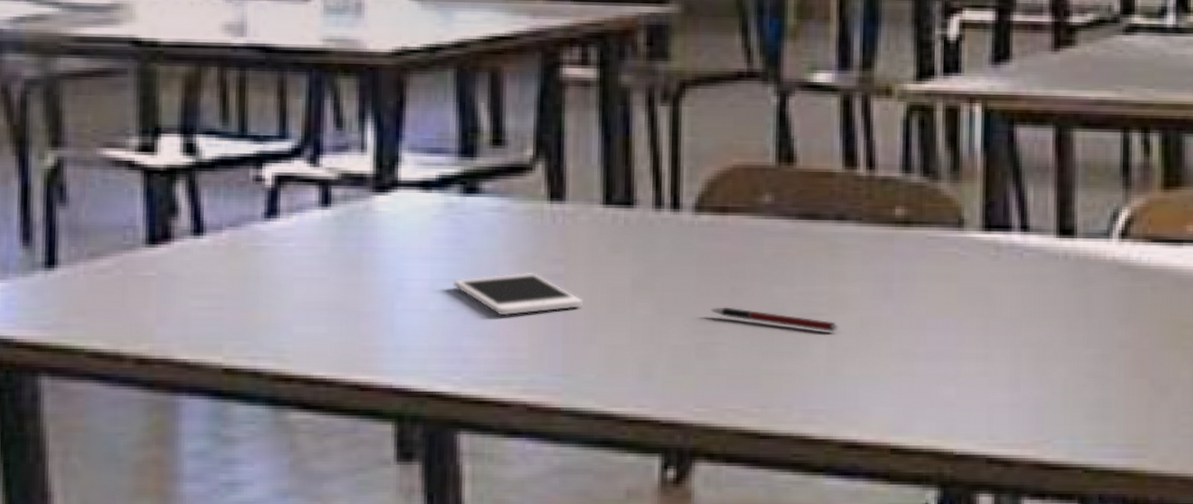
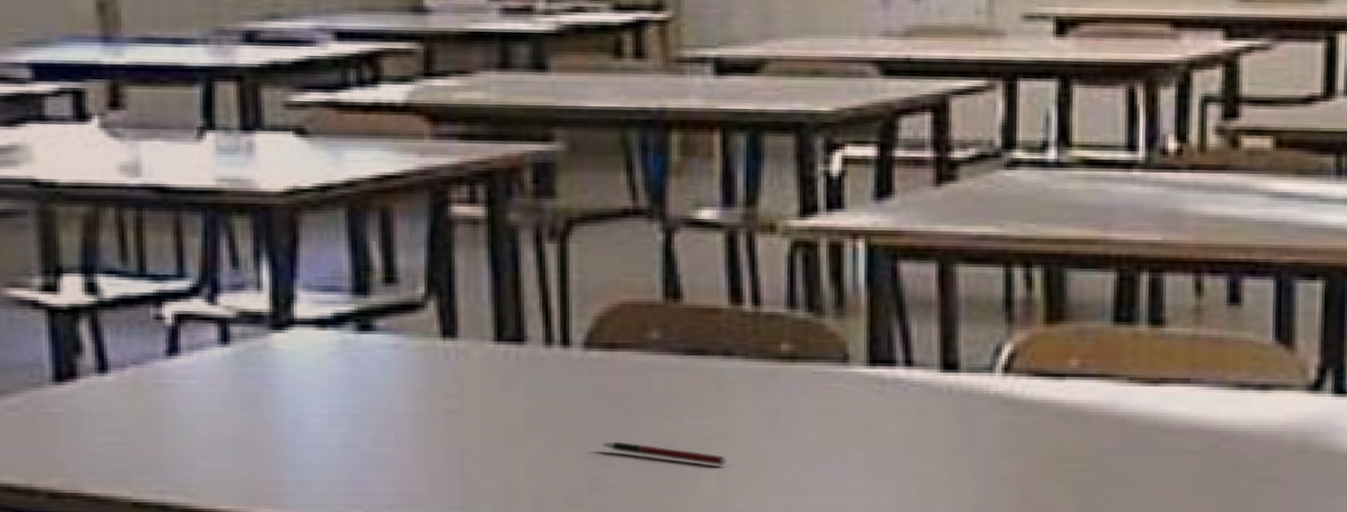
cell phone: present [453,272,583,316] -> none [350,407,477,451]

